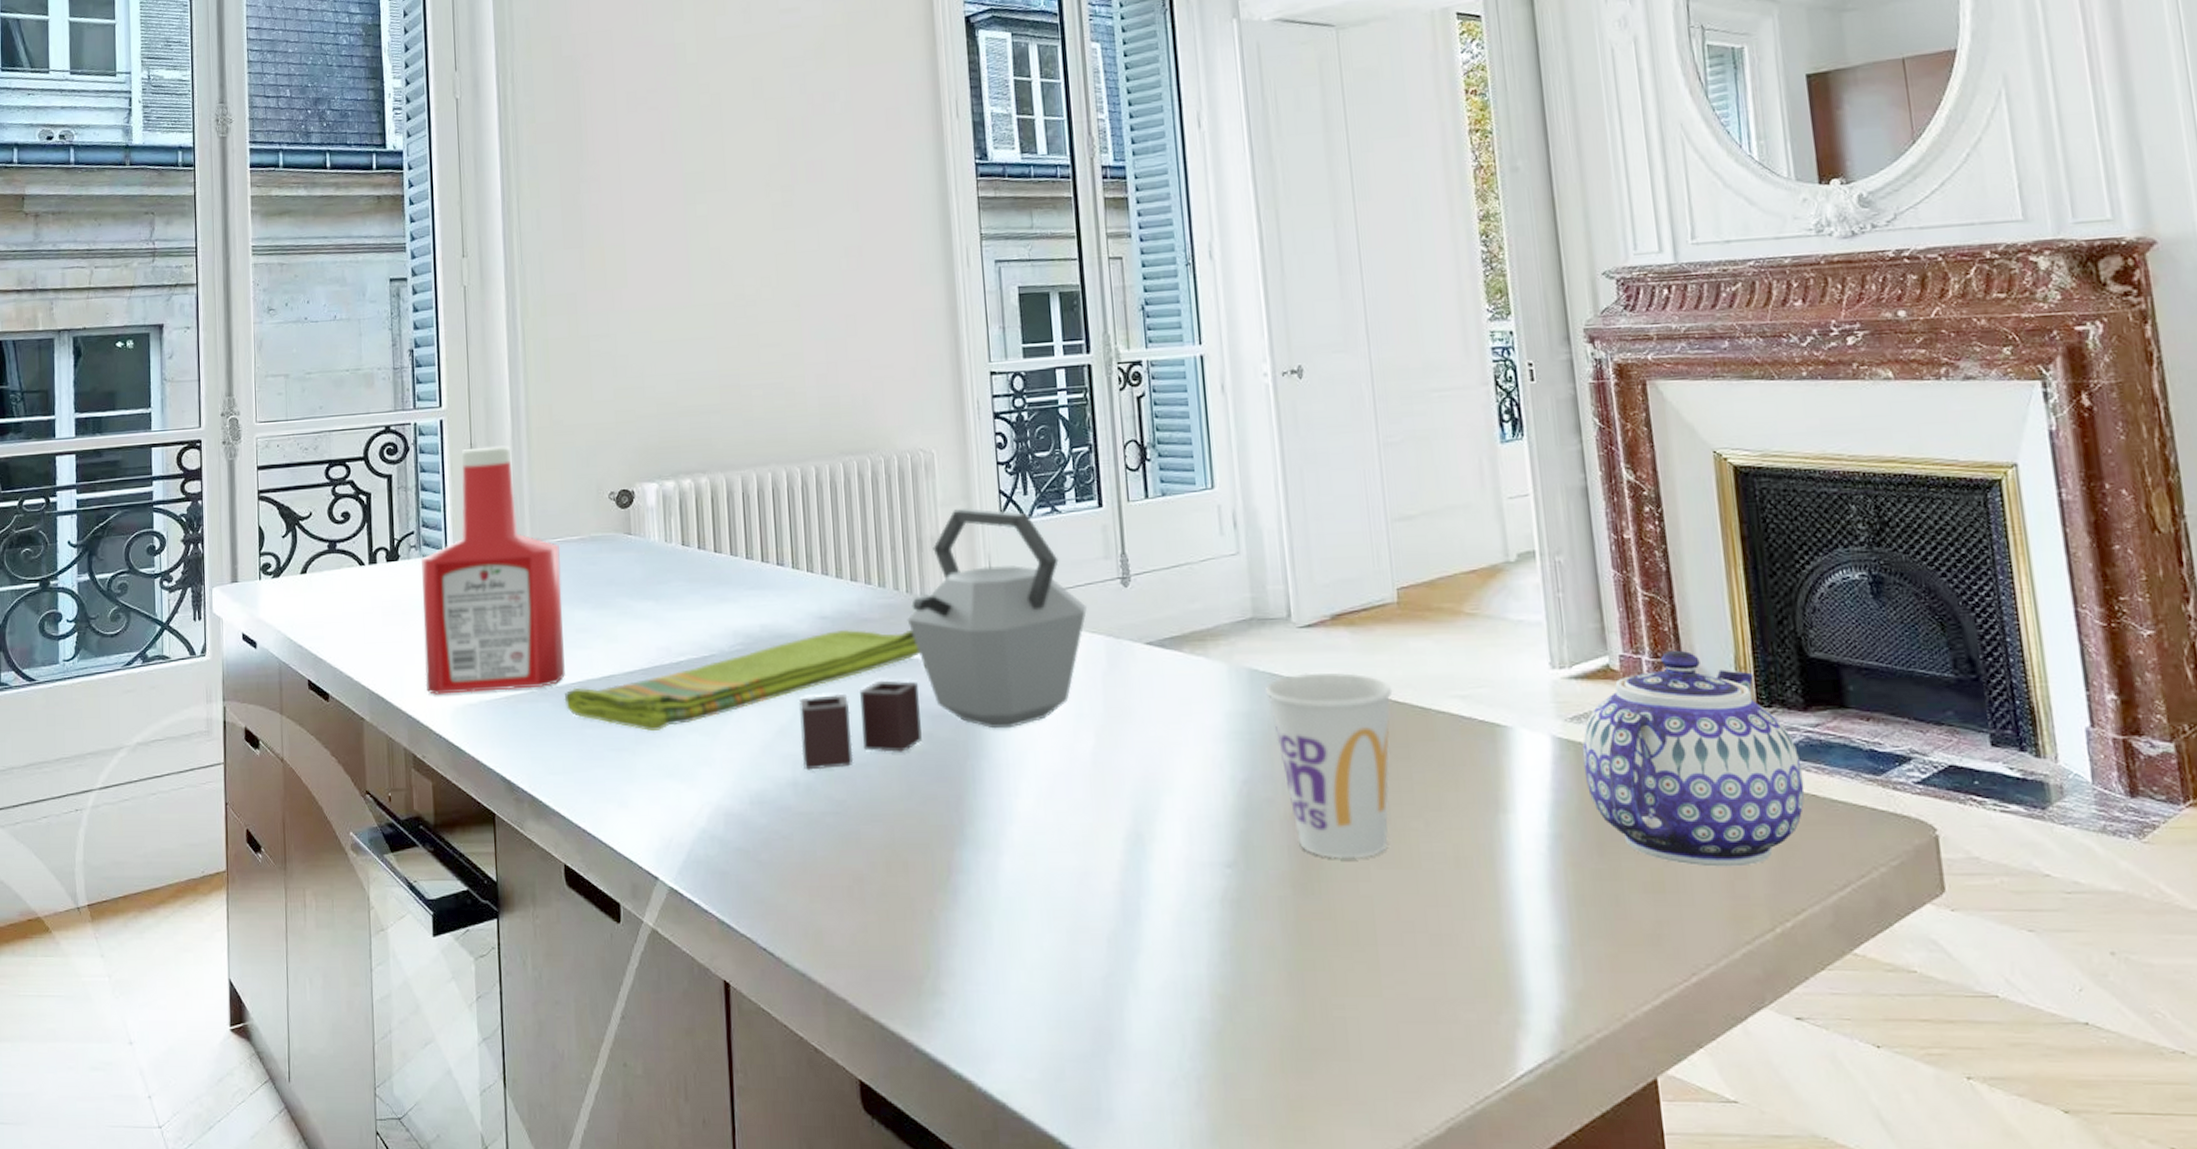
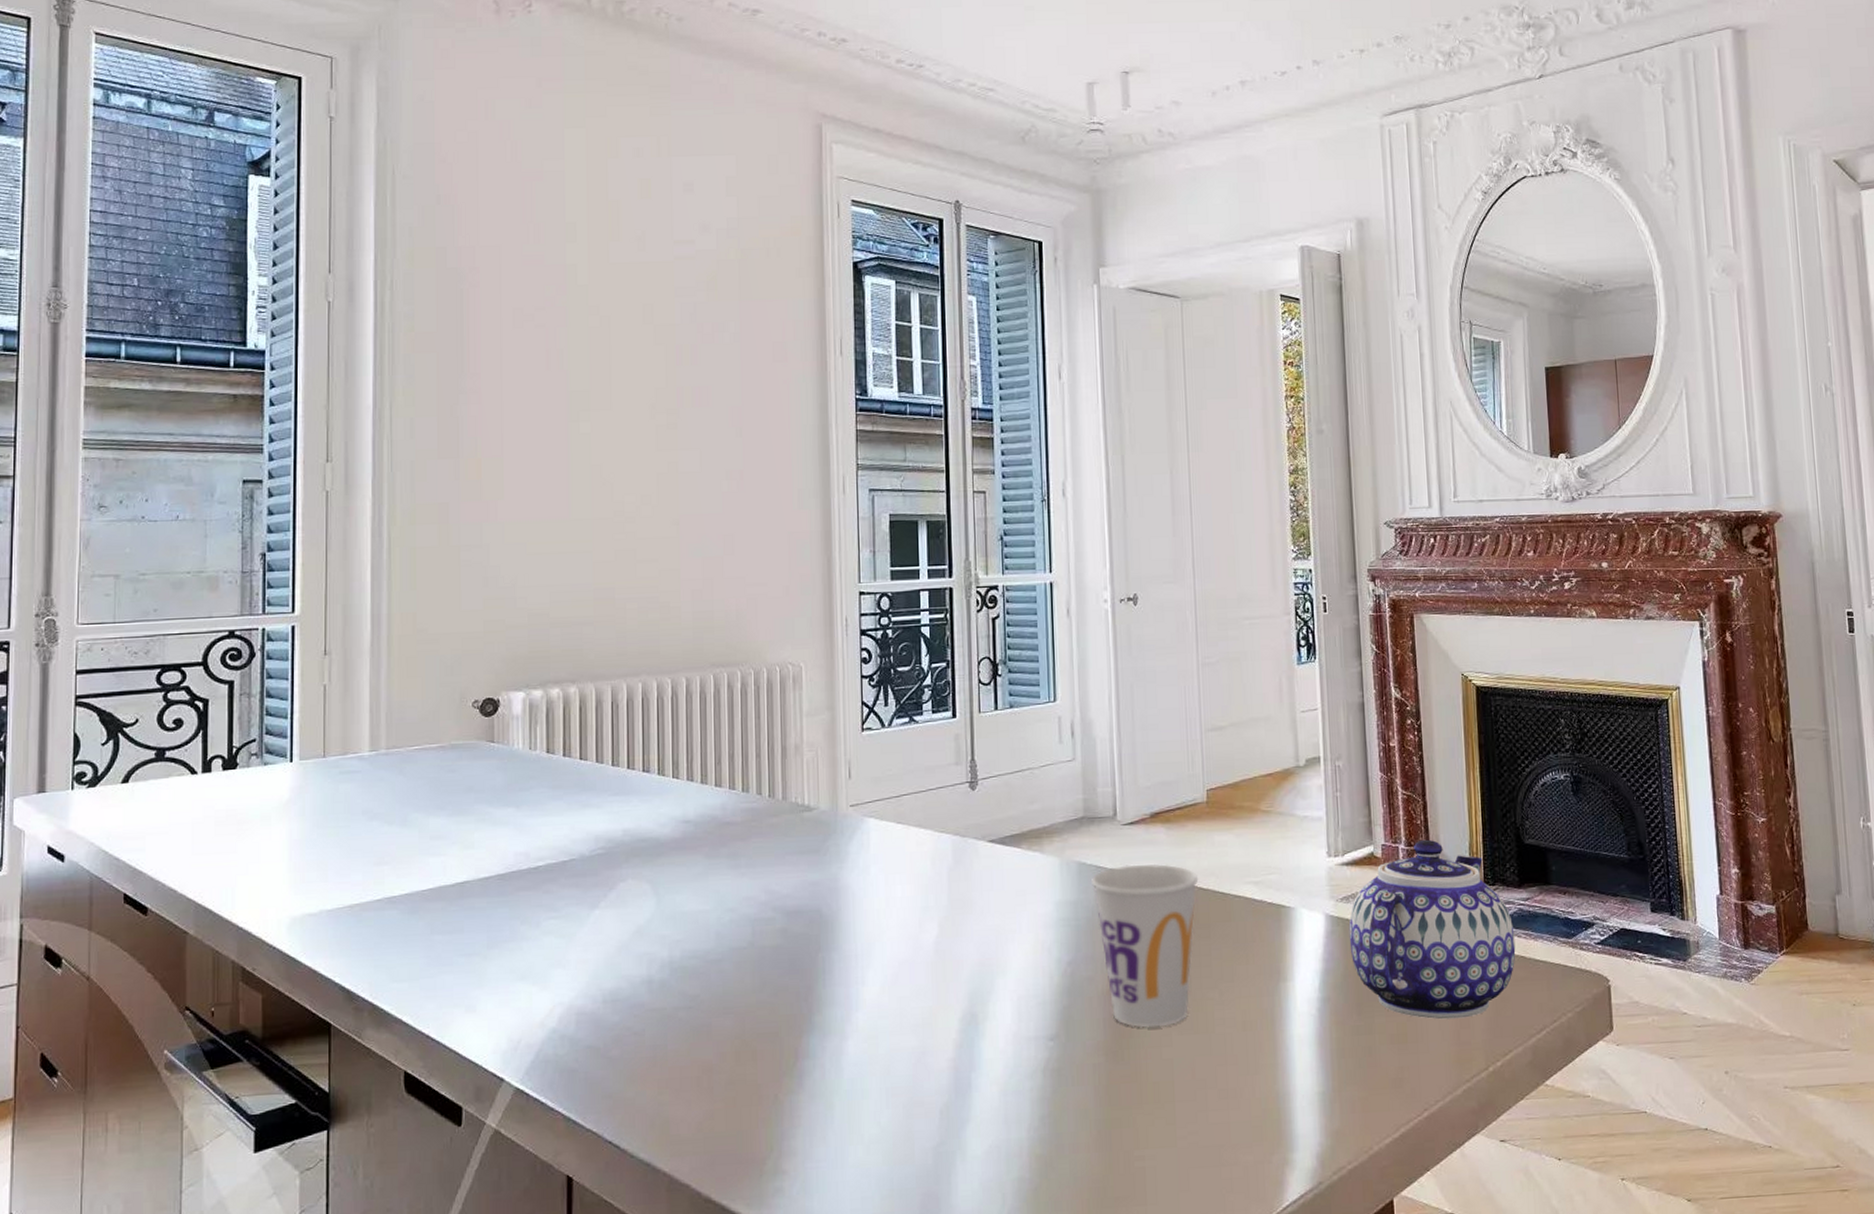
ketchup bottle: present [421,445,565,695] -> none [260,653,417,905]
dish towel: present [564,629,921,731] -> none [413,831,780,935]
kettle: present [799,507,1087,770] -> none [657,717,937,968]

